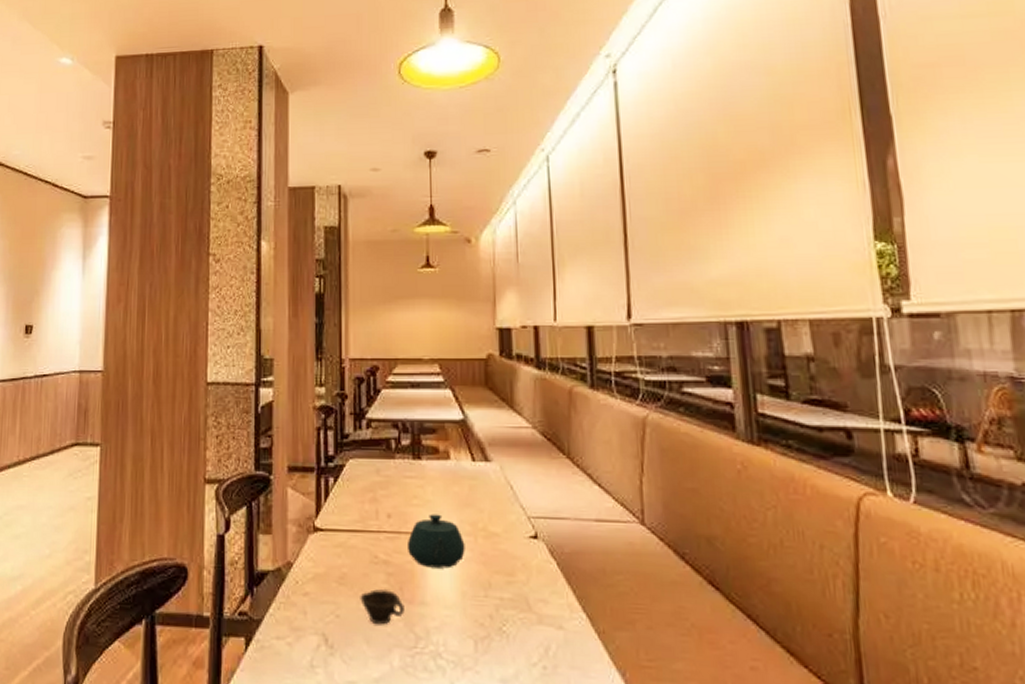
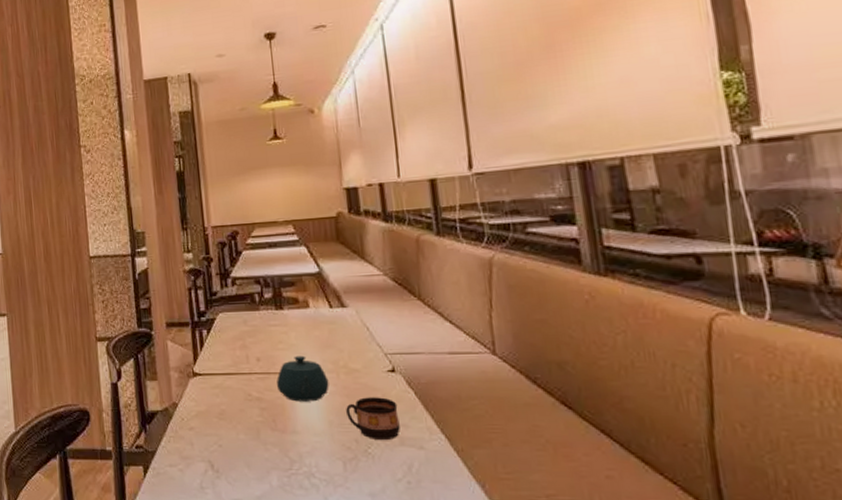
cup: present [360,589,404,625] -> none [238,422,279,452]
cup: none [482,566,539,618] -> present [346,397,400,441]

